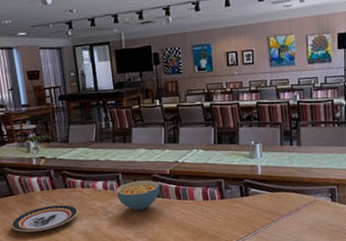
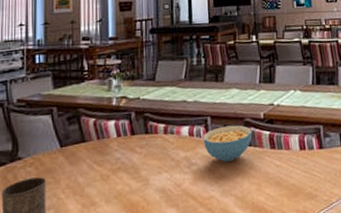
plate: present [11,204,79,233] -> none [76,154,158,190]

